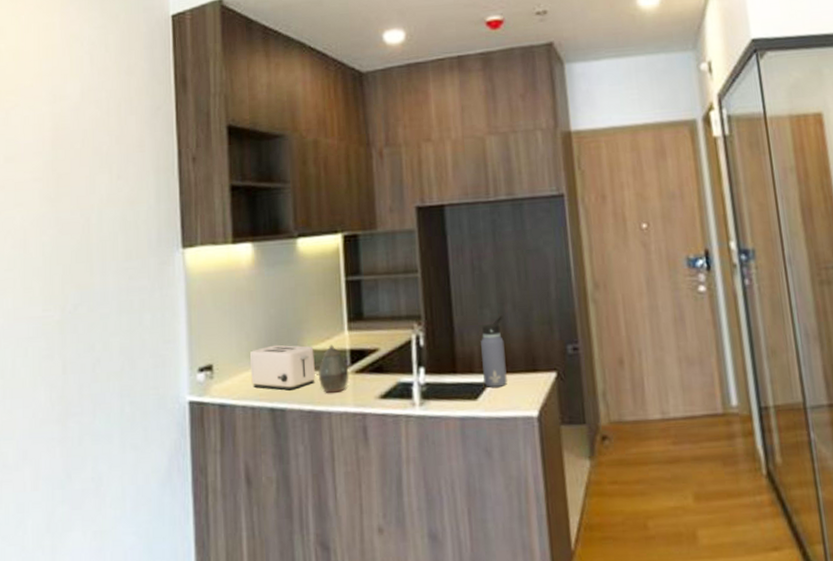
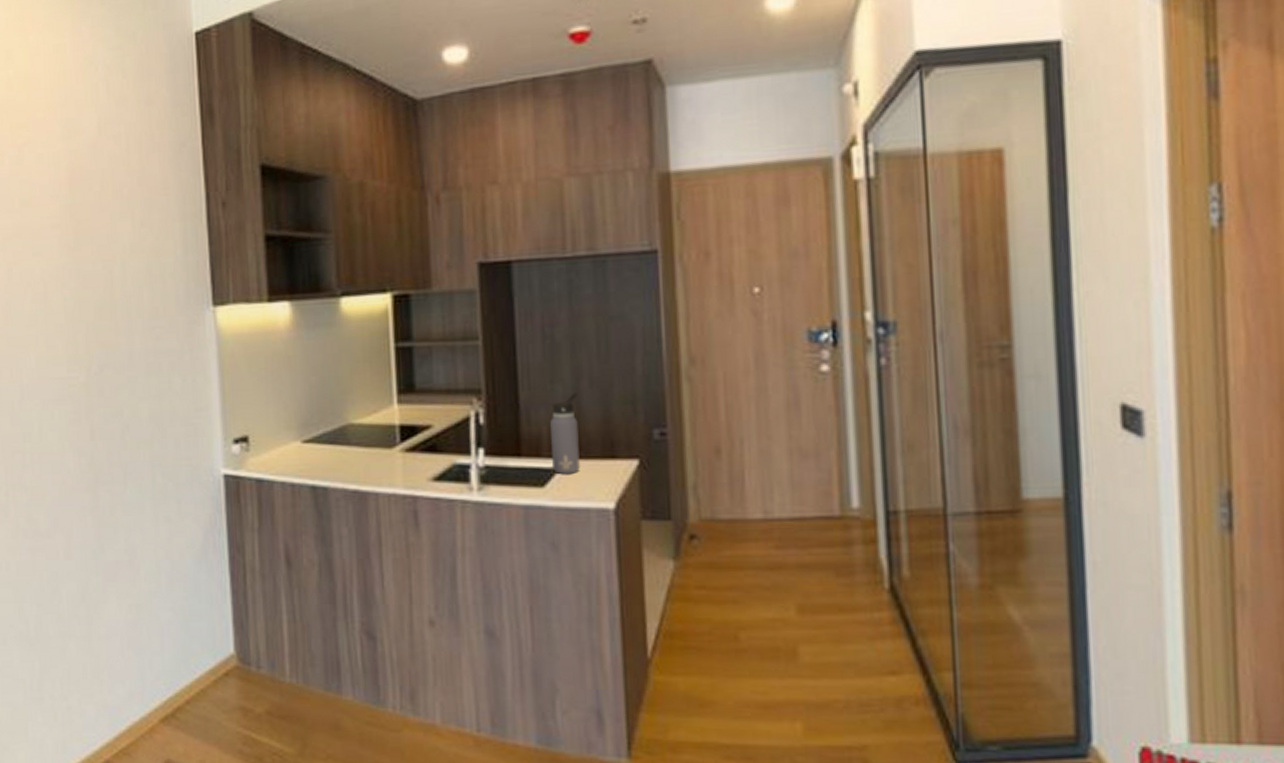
toaster: present [249,344,315,391] -> none [288,416,361,468]
decorative jar: present [319,344,349,394] -> none [364,419,399,474]

